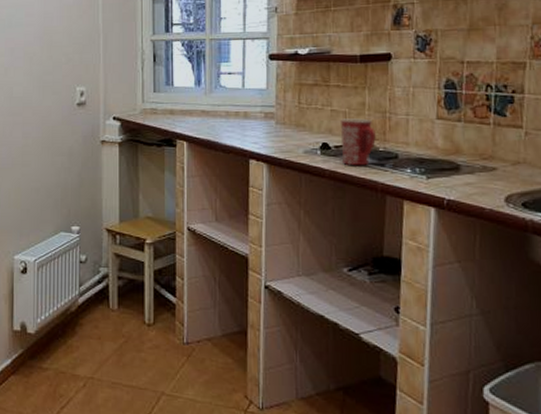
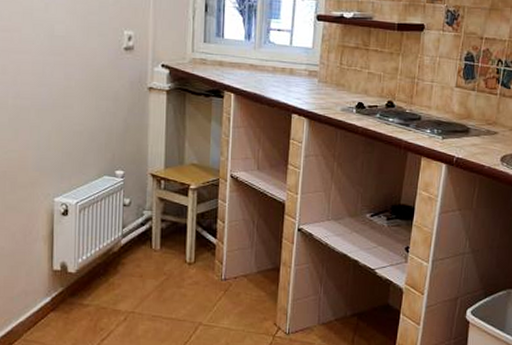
mug: present [340,118,378,166] -> none [374,81,405,125]

